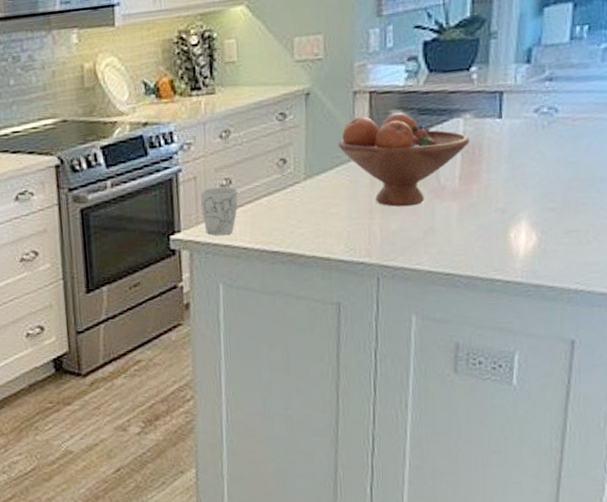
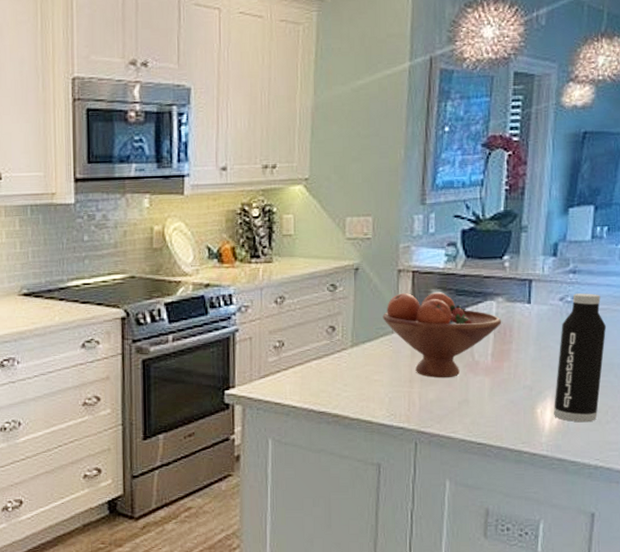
mug: present [200,186,238,236] -> none [254,348,290,394]
water bottle: none [529,101,587,245] -> present [554,293,606,423]

